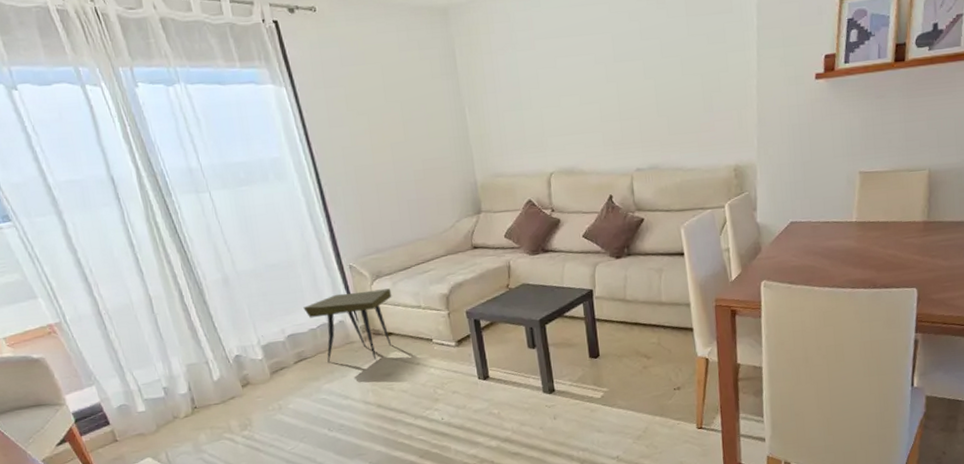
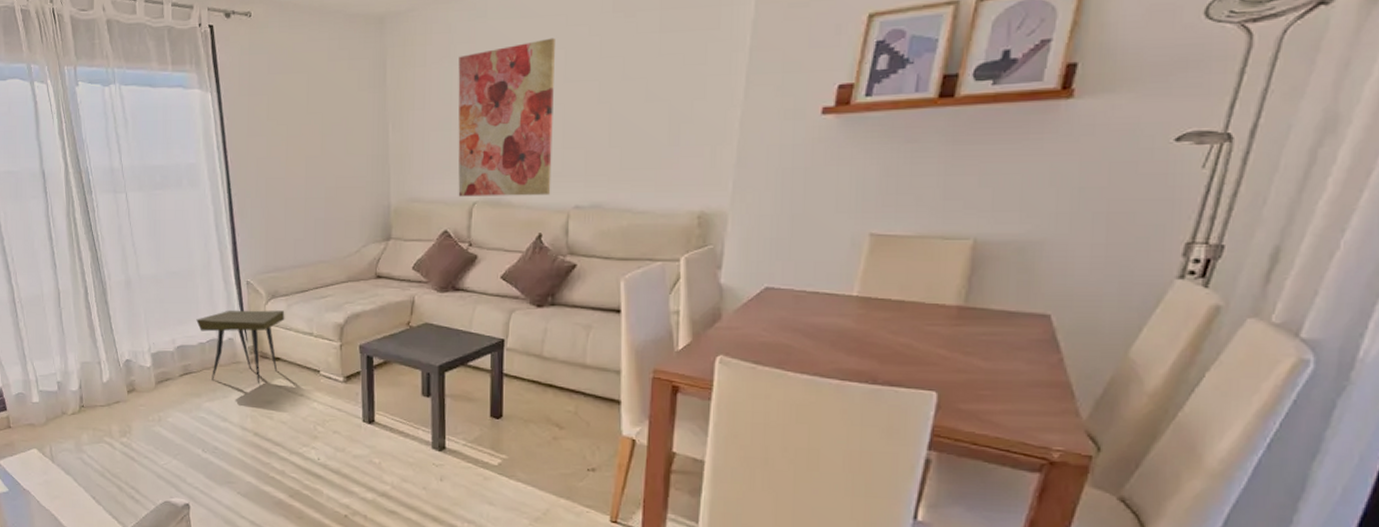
wall art: none [520,23,615,169] -> present [458,37,555,197]

